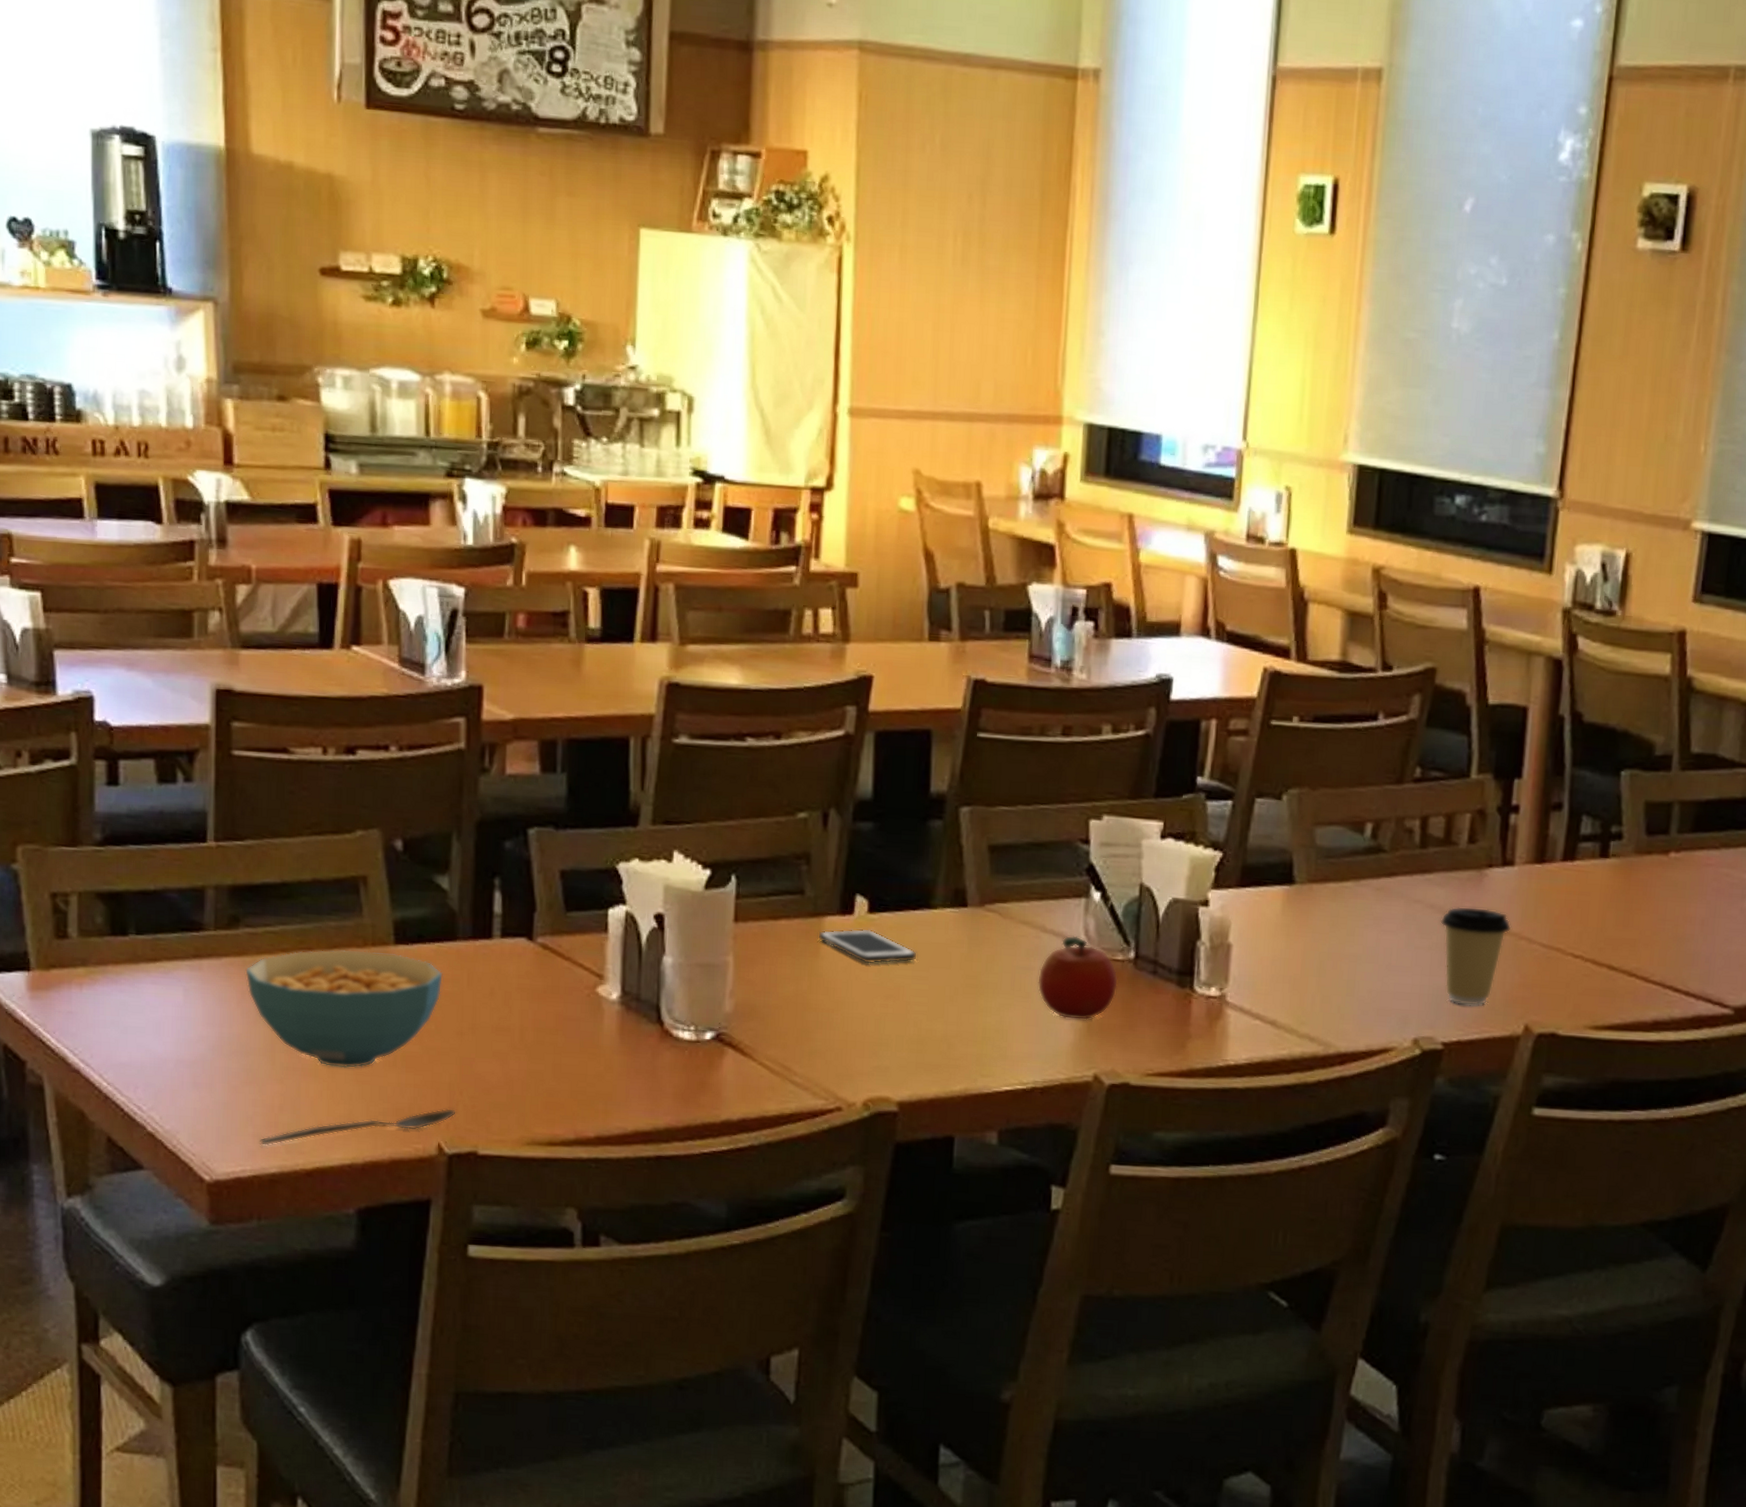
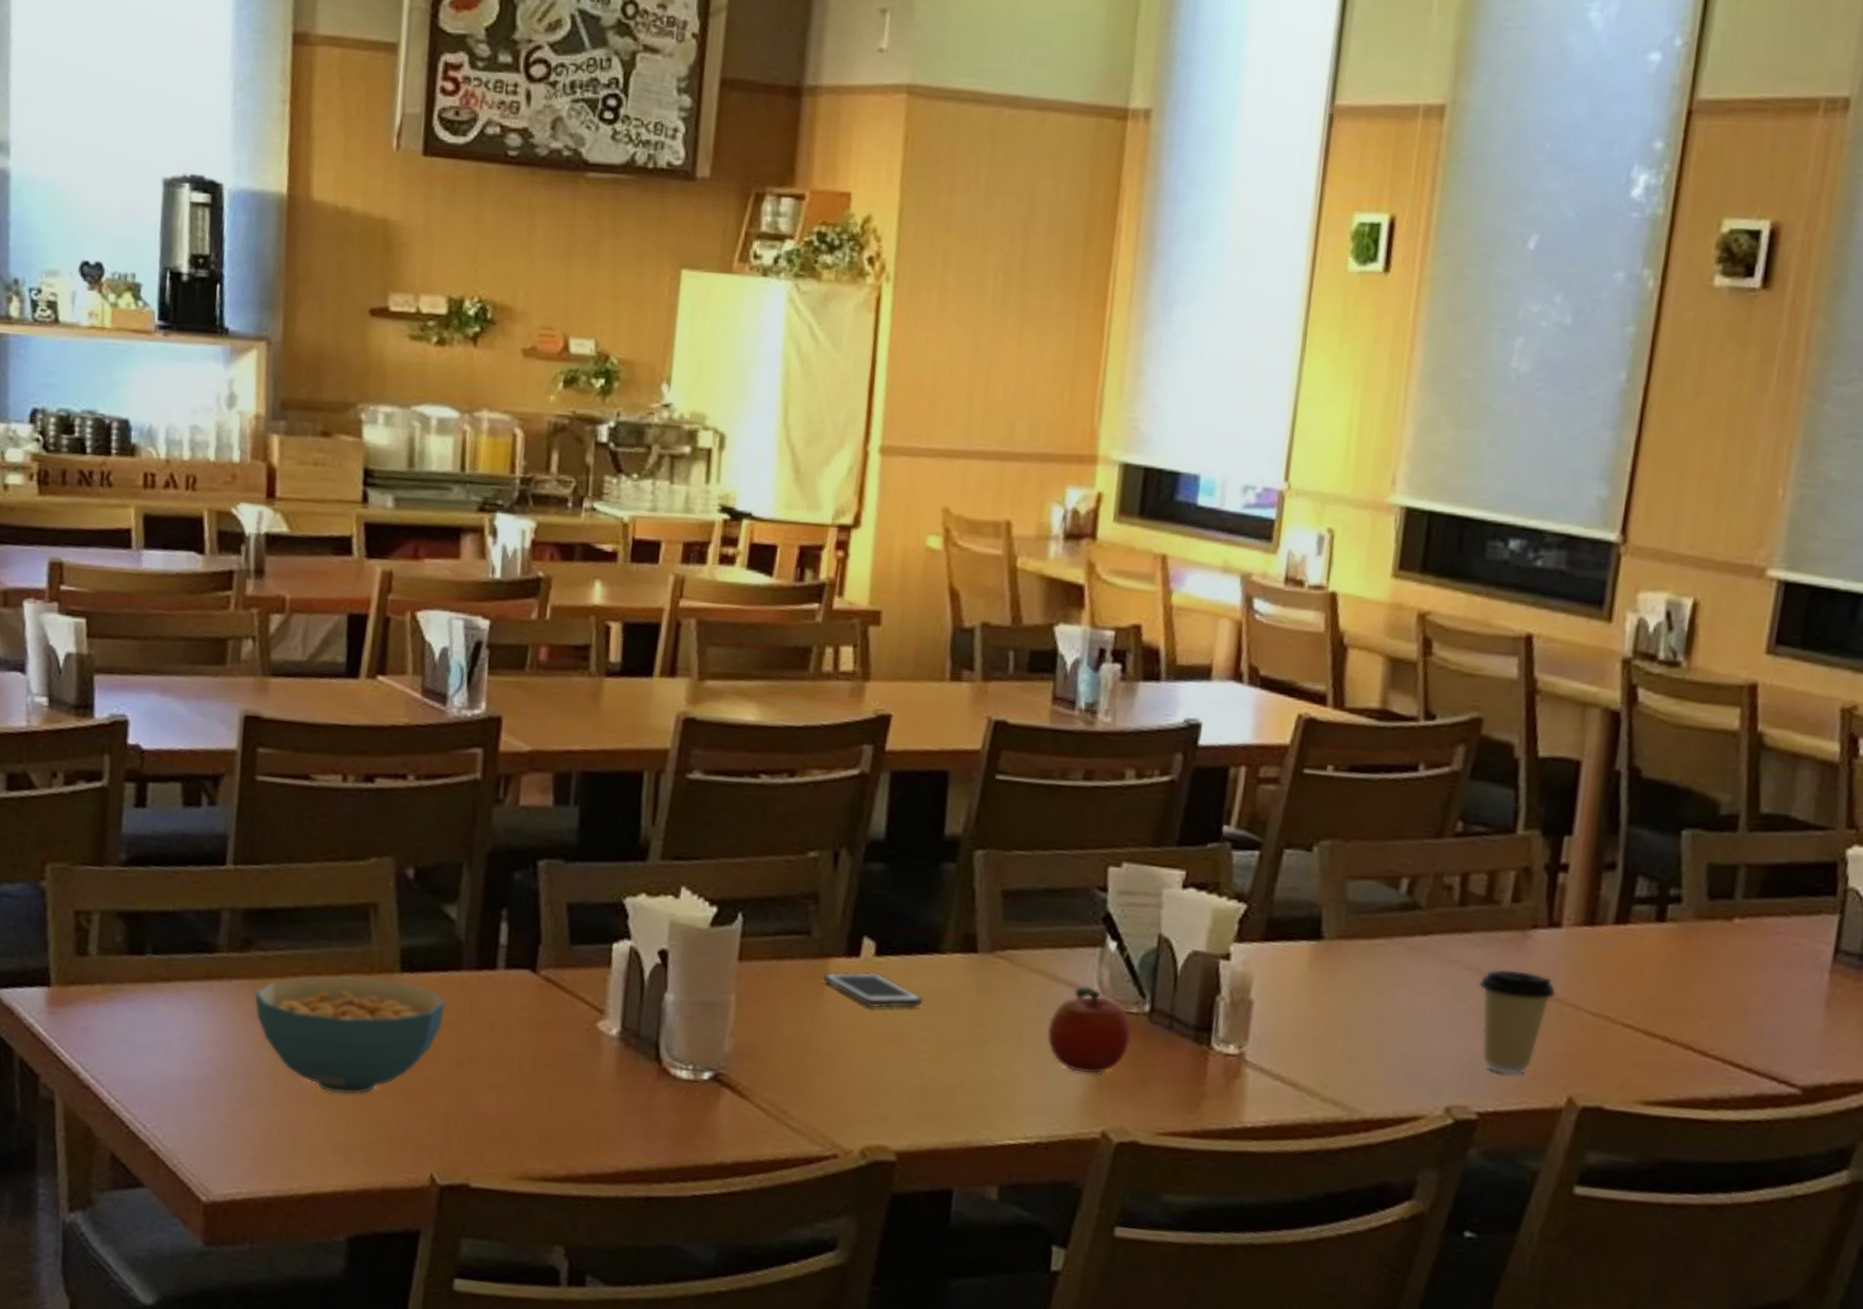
spoon: present [260,1108,456,1146] -> none [257,1139,450,1169]

